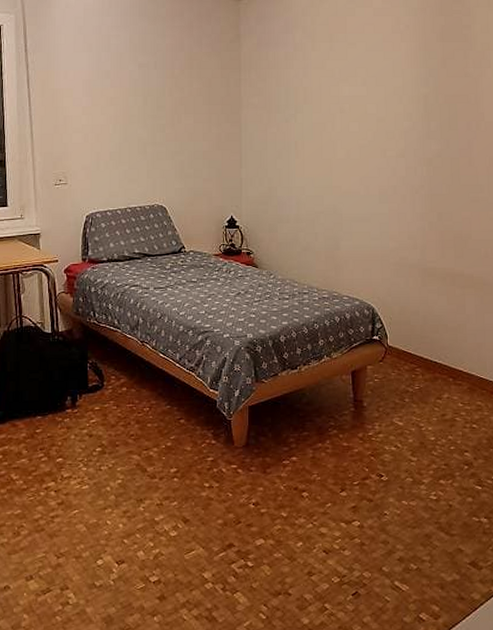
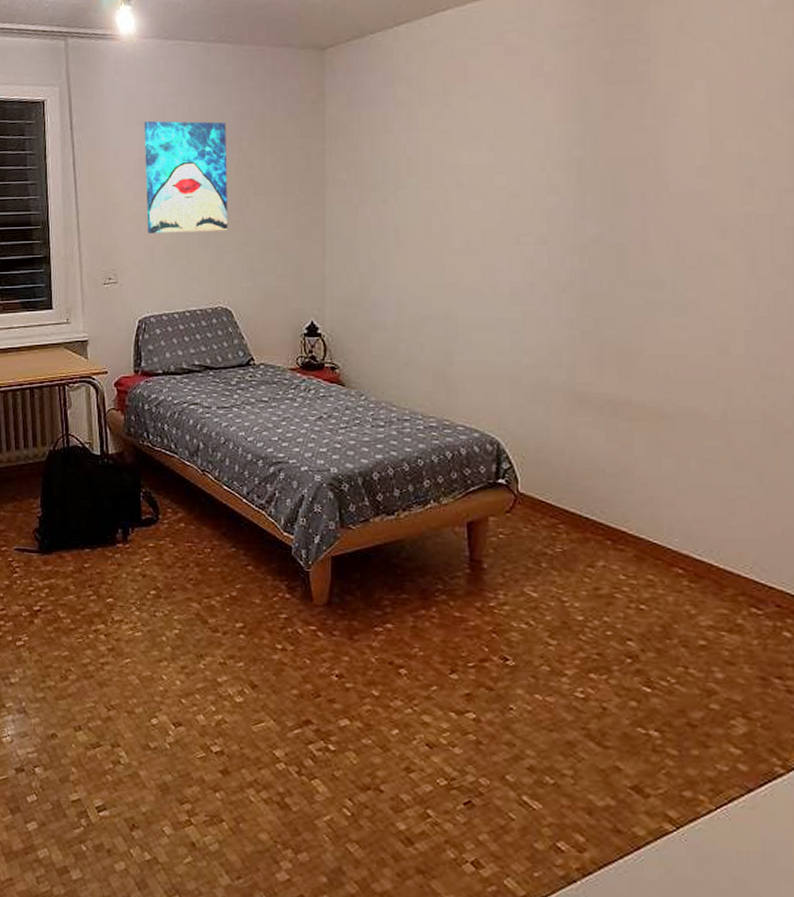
wall art: none [91,48,163,142] -> present [144,120,229,234]

